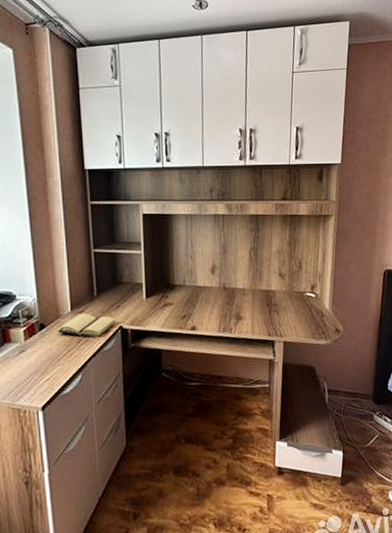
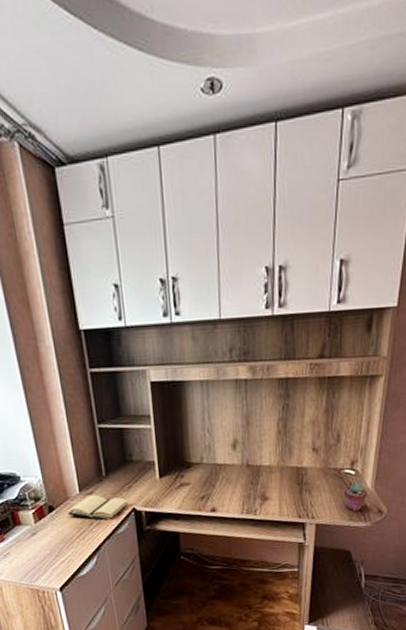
potted succulent: none [306,305,326,330] -> present [343,483,367,512]

